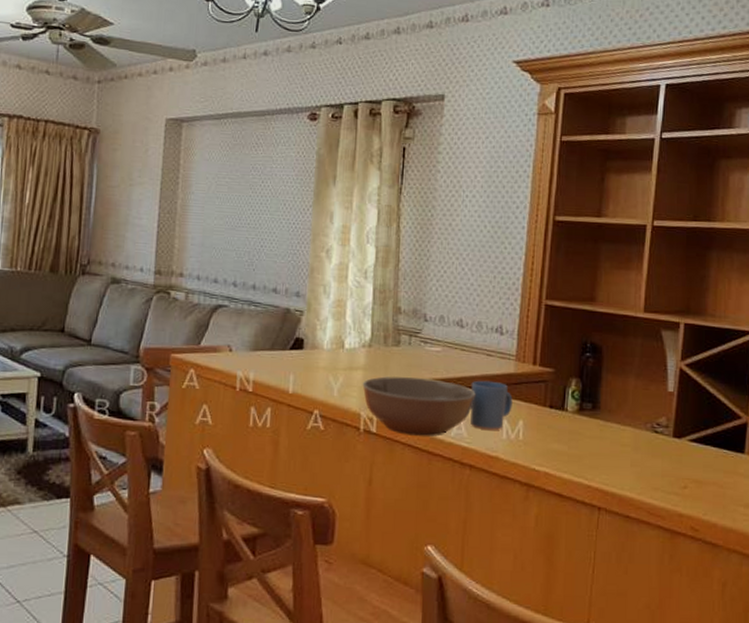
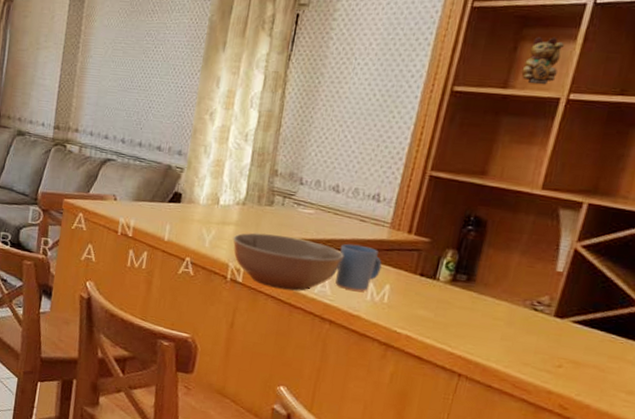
decorative figurine: none [611,168,642,213] -> present [521,37,564,85]

